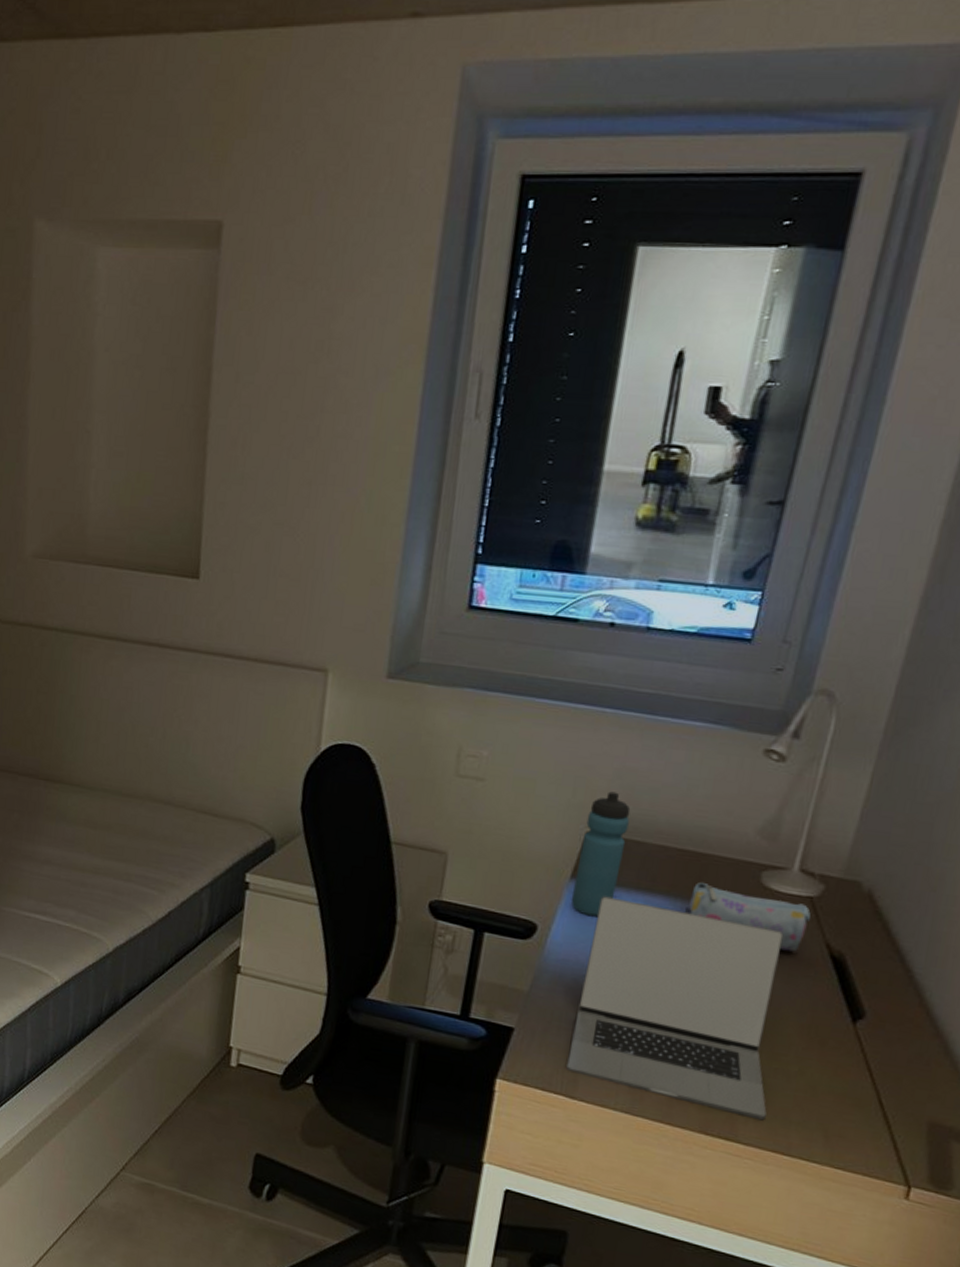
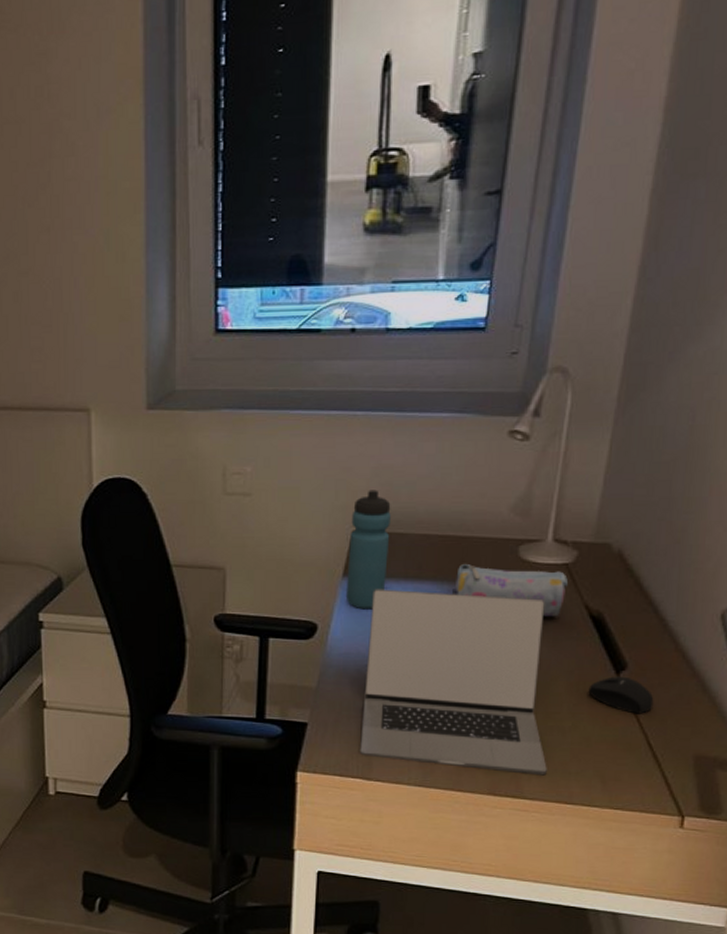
mouse: none [820,1024,891,1069] -> present [588,676,654,714]

